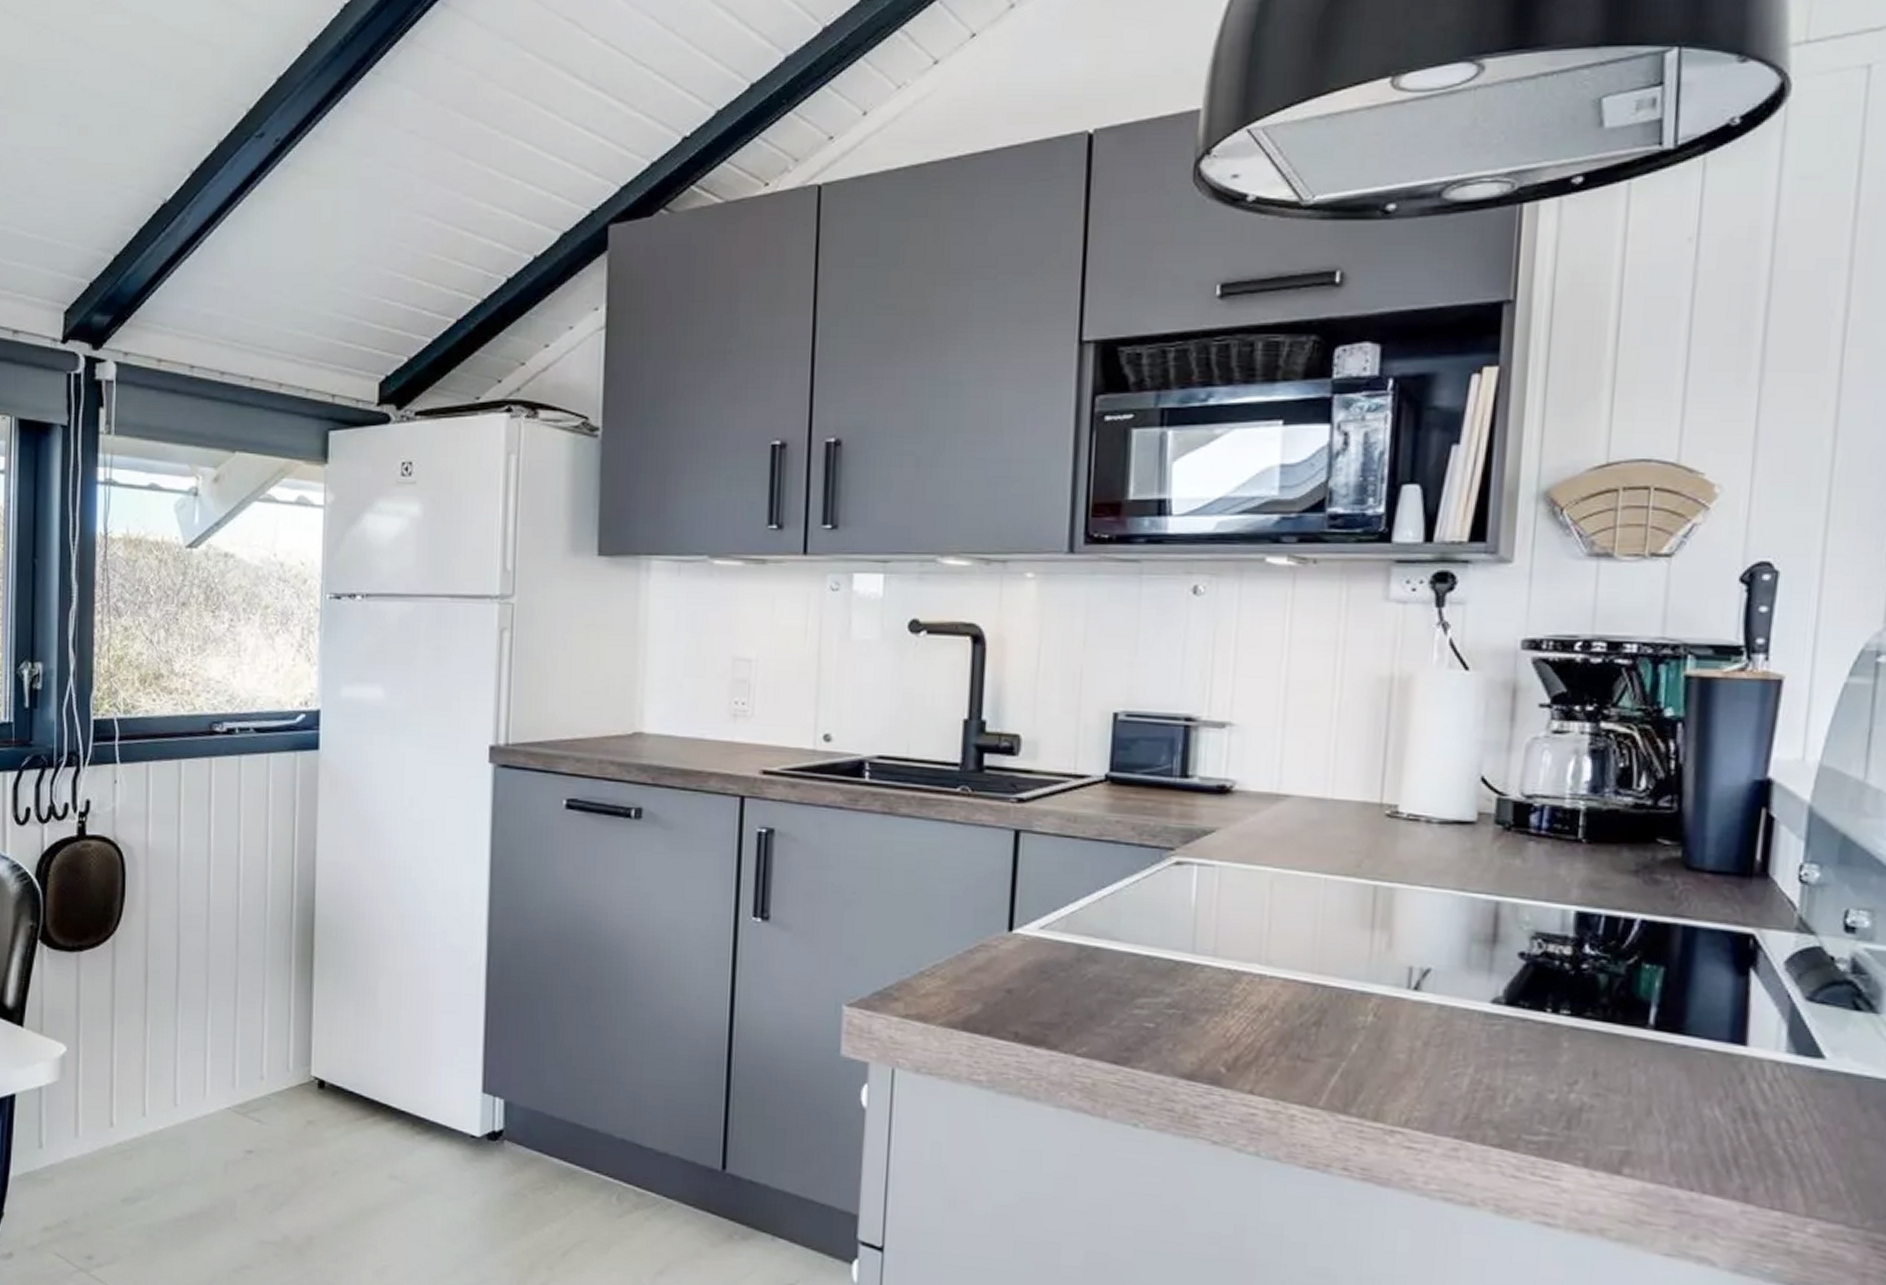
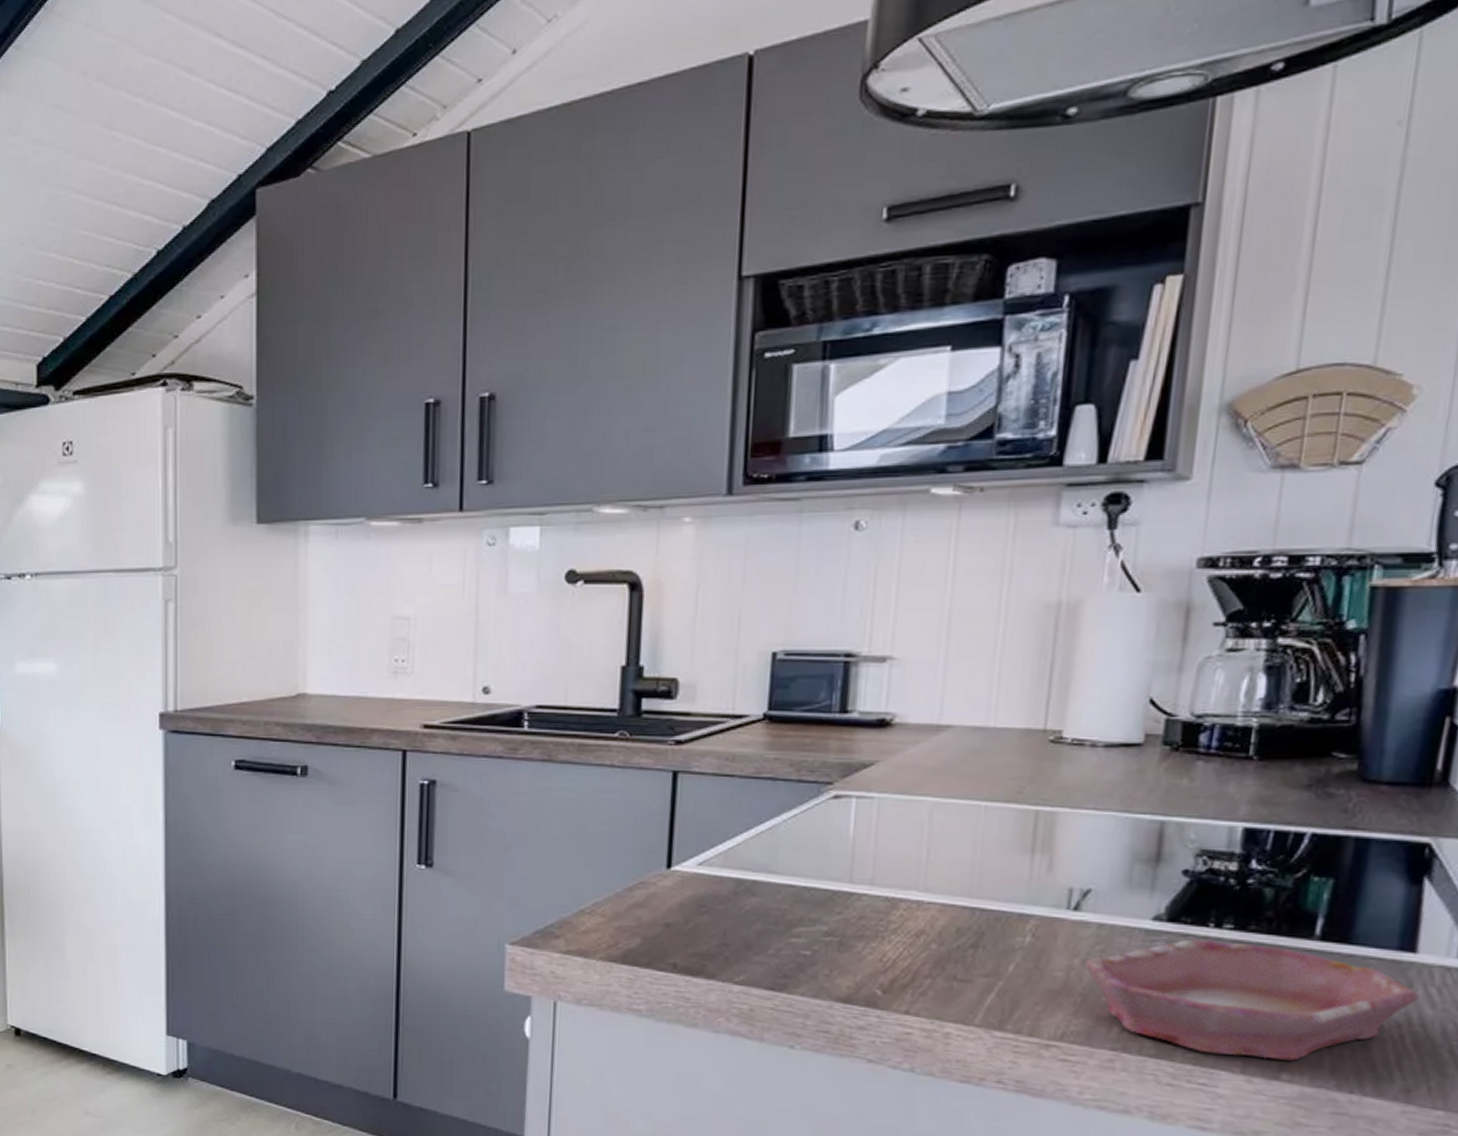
bowl: none [1426,1024,1752,1155] -> present [1084,939,1420,1061]

